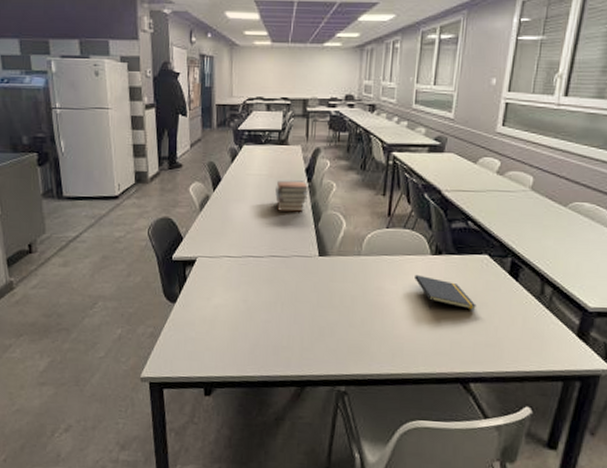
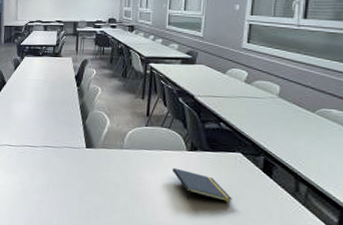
book stack: present [275,180,308,212] -> none [49,84,77,111]

